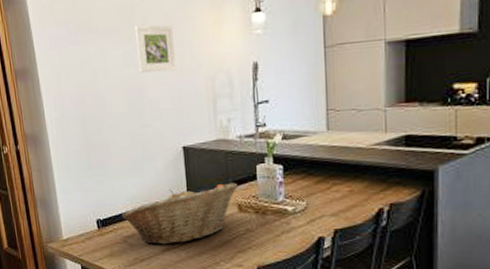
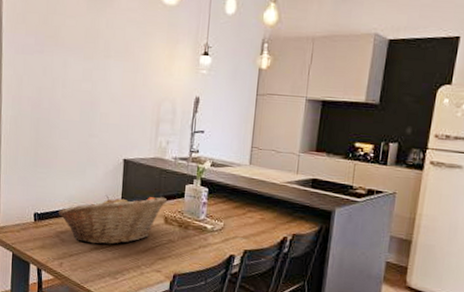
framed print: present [135,25,177,73] -> none [95,47,131,92]

